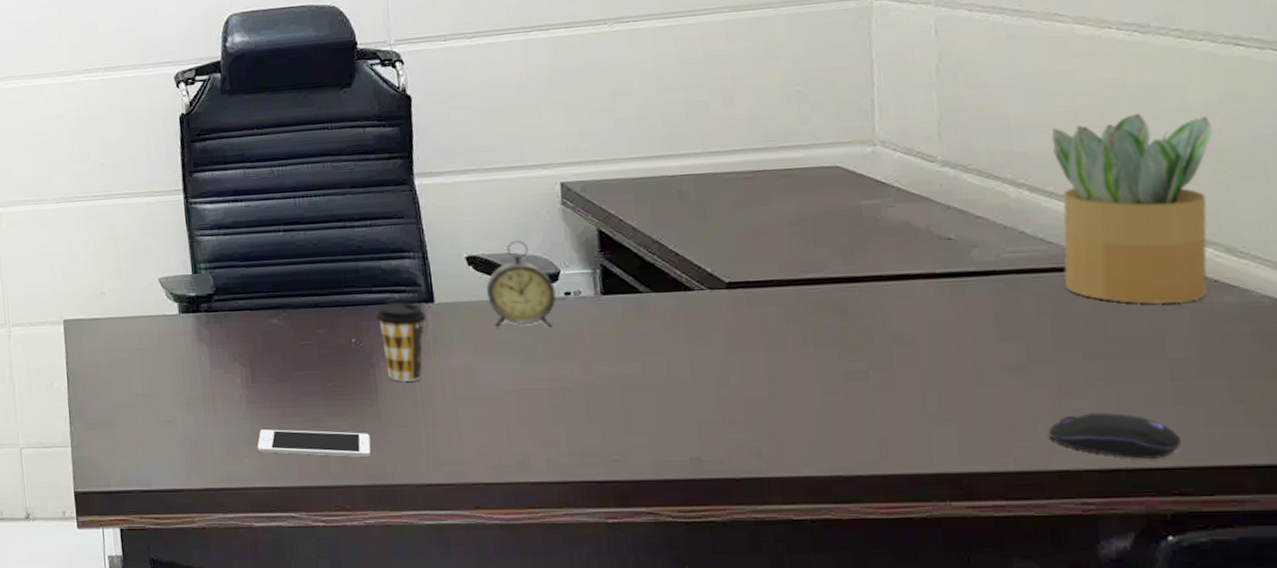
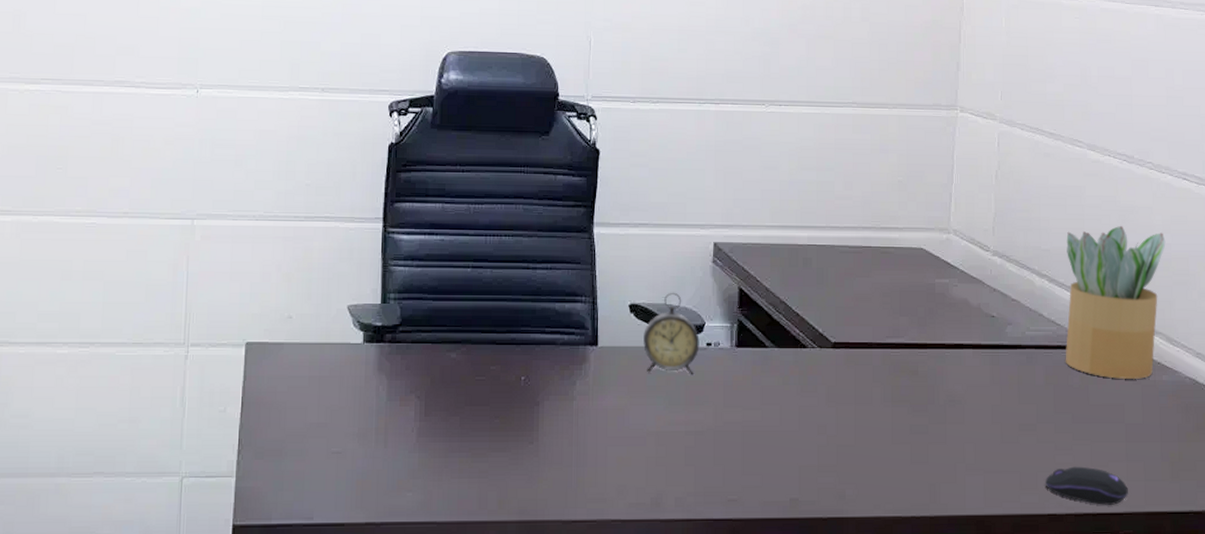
cell phone: present [257,429,371,457] -> none [421,463,527,493]
coffee cup: present [375,301,426,382] -> none [545,343,589,420]

